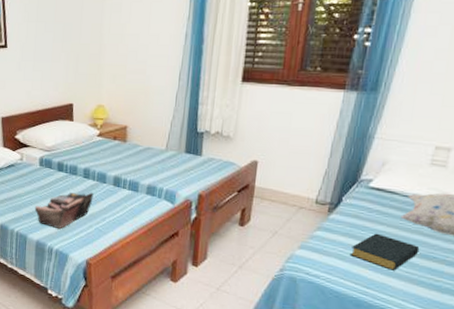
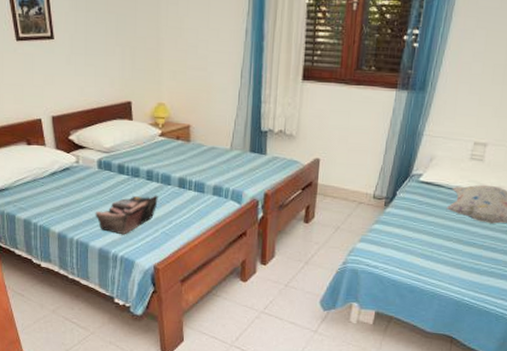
hardback book: present [349,233,420,271] -> none [404,224,463,257]

